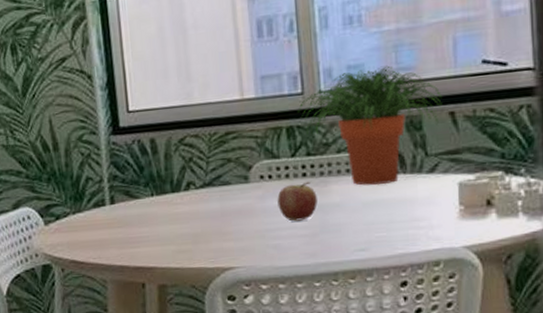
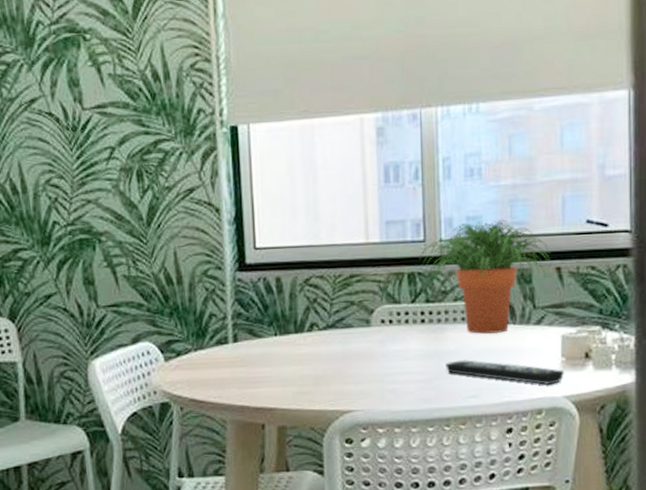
fruit: present [277,181,318,222] -> none [396,328,434,367]
remote control: none [331,212,464,236] -> present [446,360,565,386]

